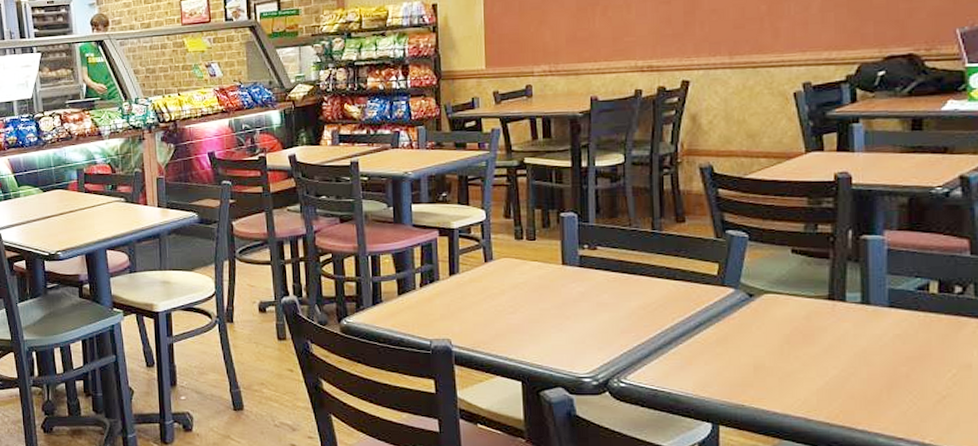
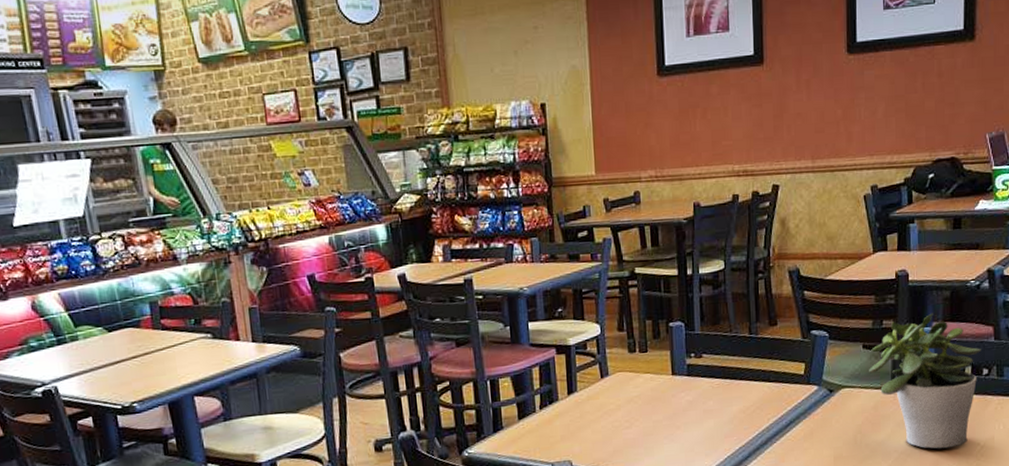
potted plant: none [800,220,952,371] -> present [869,313,981,450]

